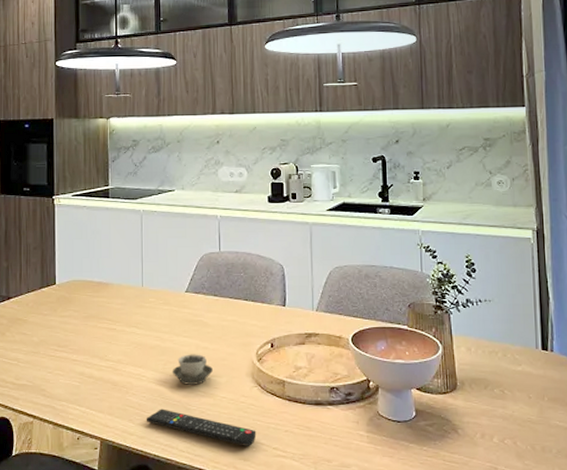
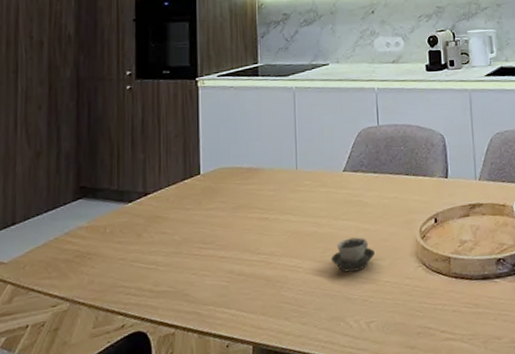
remote control: present [146,408,257,446] -> none [303,301,423,333]

